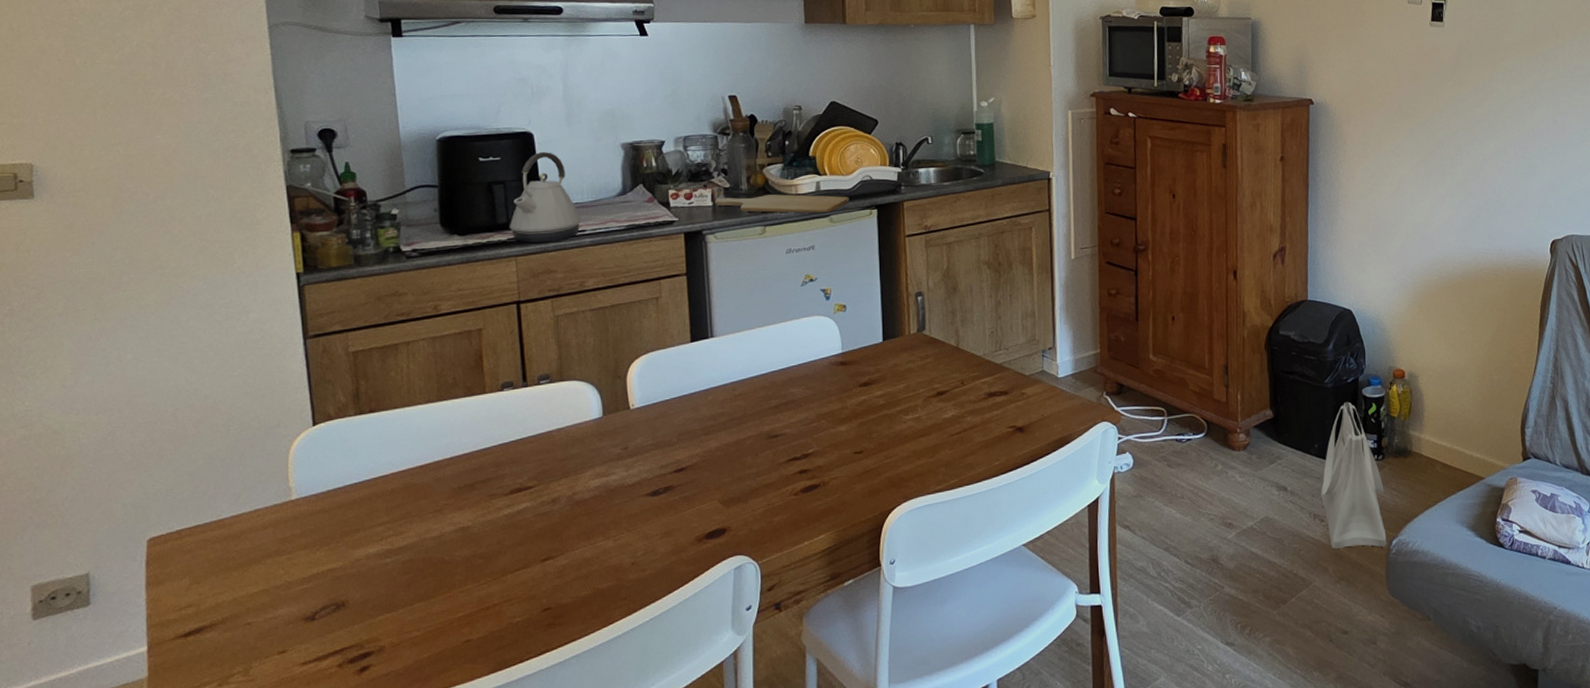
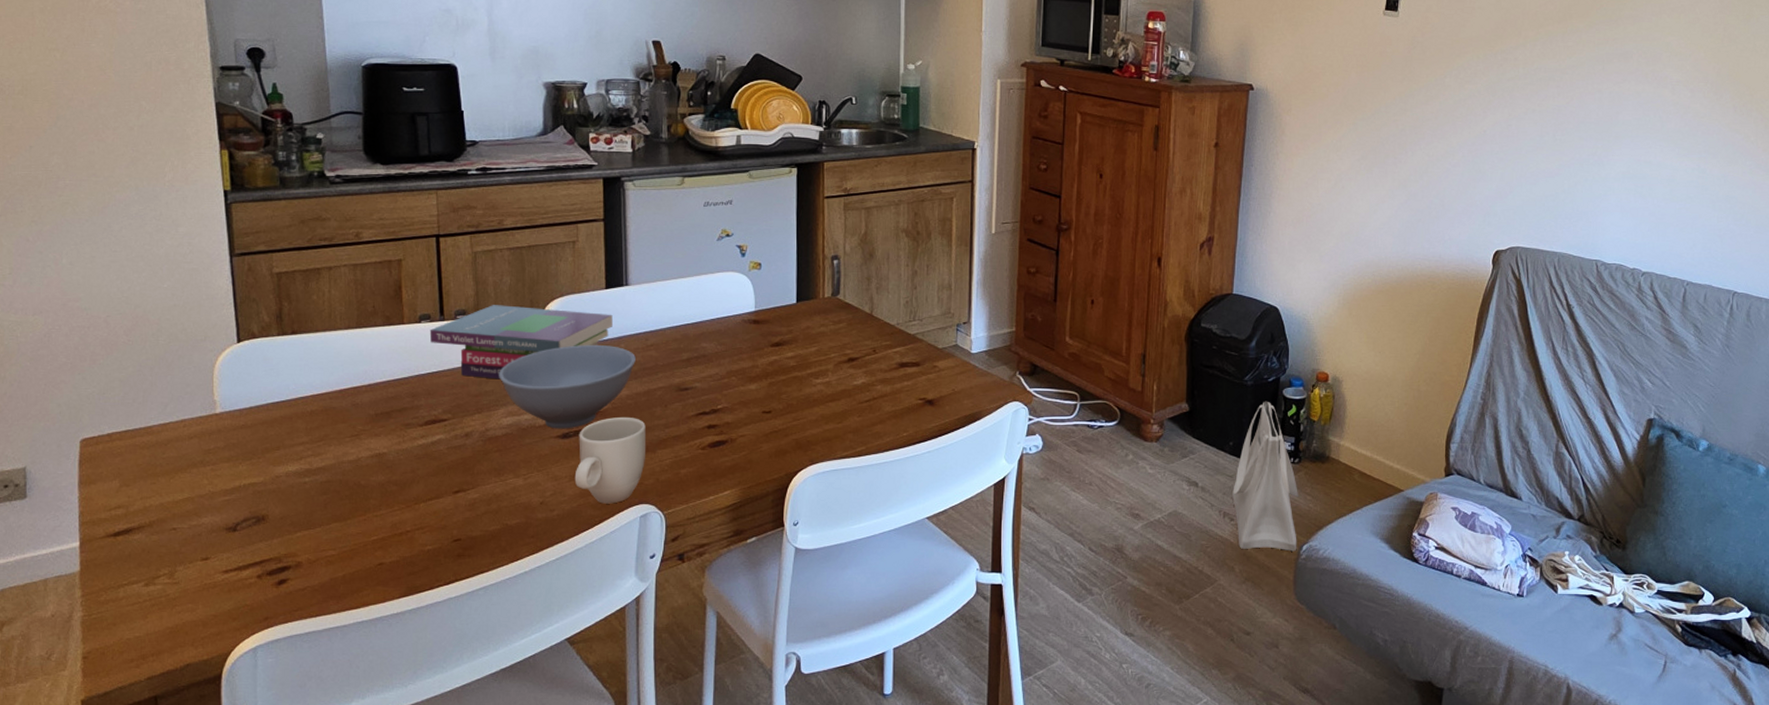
kettle: present [509,151,581,244] -> none [430,85,502,178]
books: none [512,366,699,442] -> present [429,305,613,380]
bowl: none [585,398,724,487] -> present [499,345,636,429]
mug: none [666,469,739,559] -> present [574,417,647,504]
chopping board: present [715,194,849,214] -> none [635,144,770,168]

